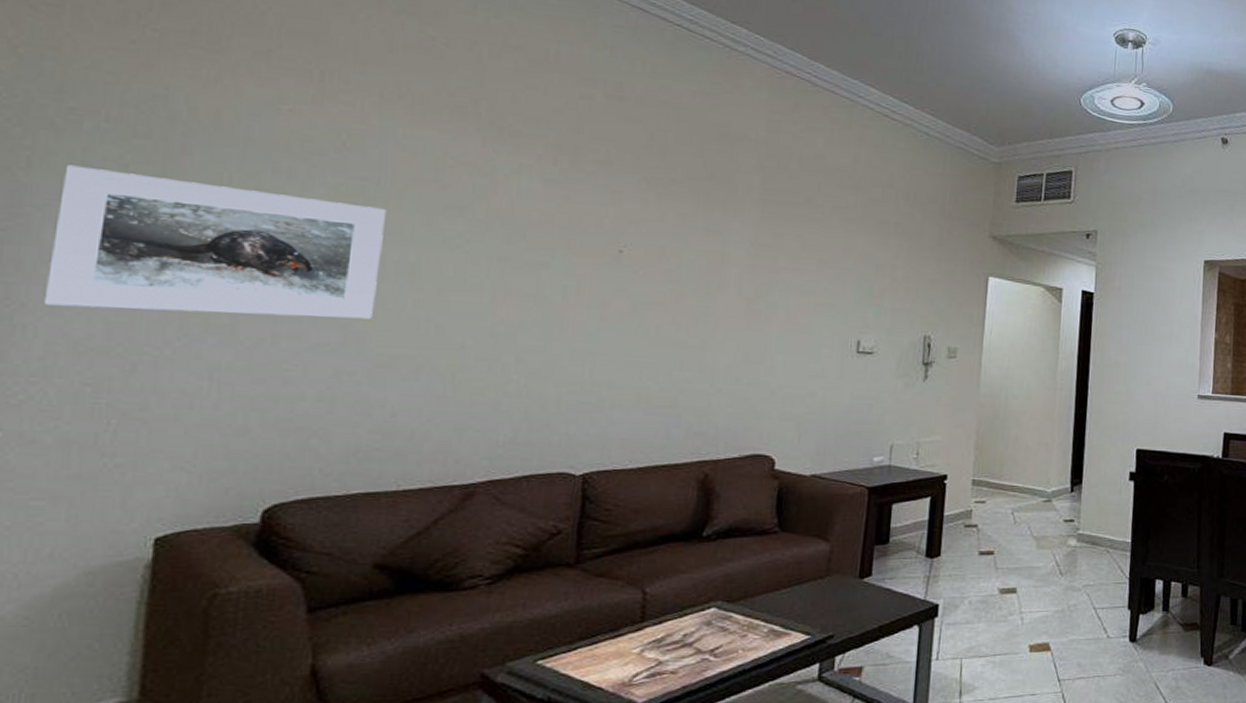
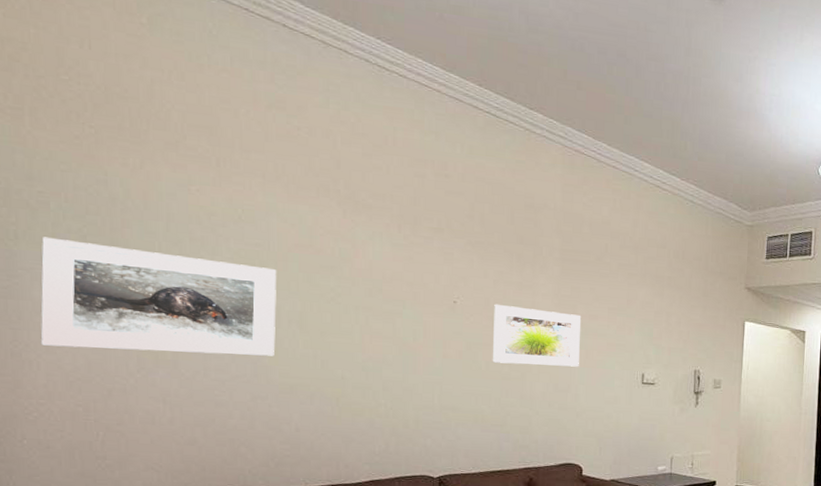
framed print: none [664,254,782,333] -> present [492,304,581,367]

